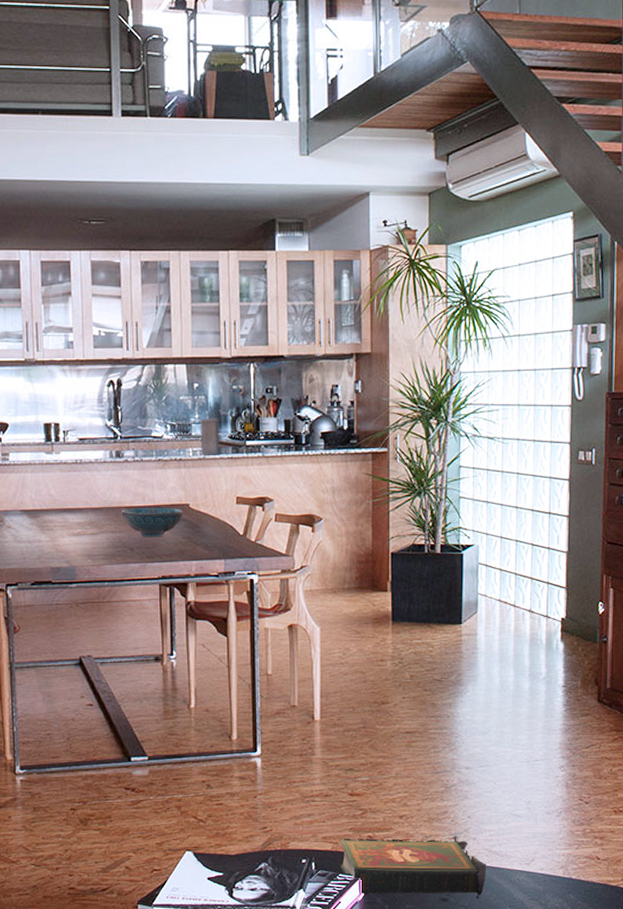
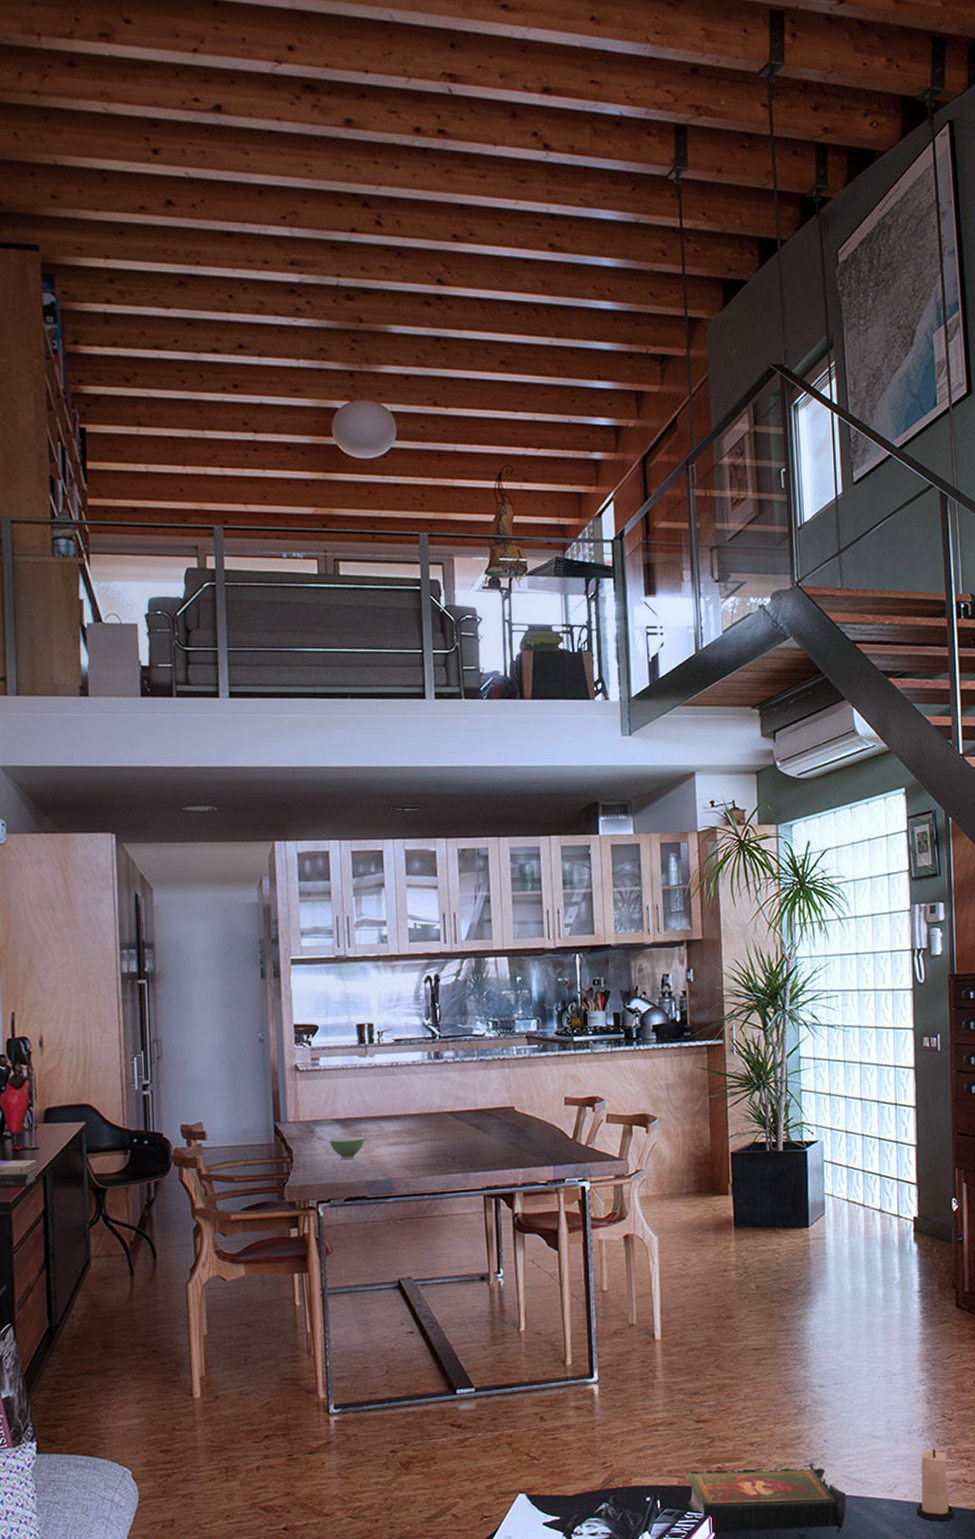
bowl: none [18,526,51,547] -> present [329,1136,365,1160]
decorative bowl: present [121,507,184,537] -> none [441,1111,509,1145]
canister: present [200,418,220,455] -> none [524,1013,546,1054]
candle: none [551,828,587,893] -> present [916,1448,955,1522]

